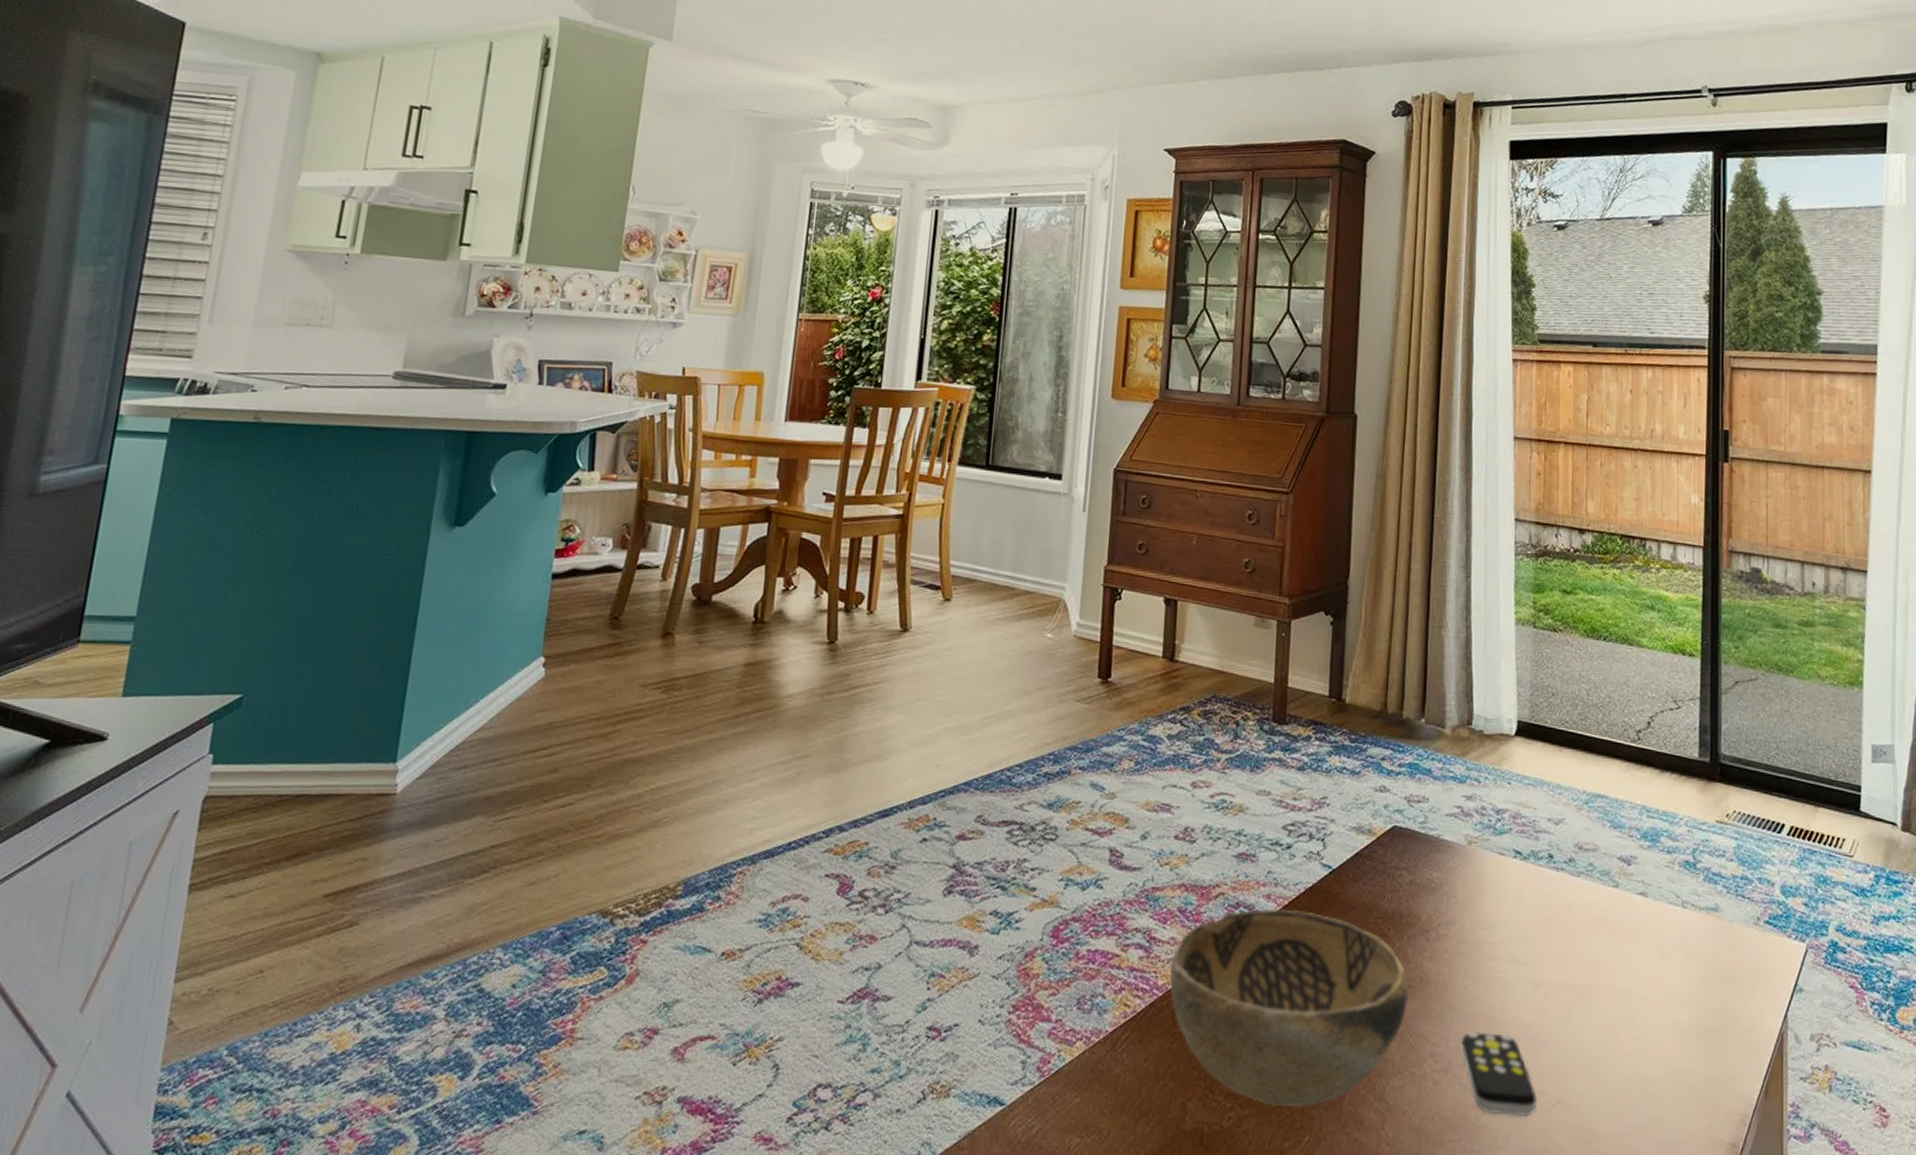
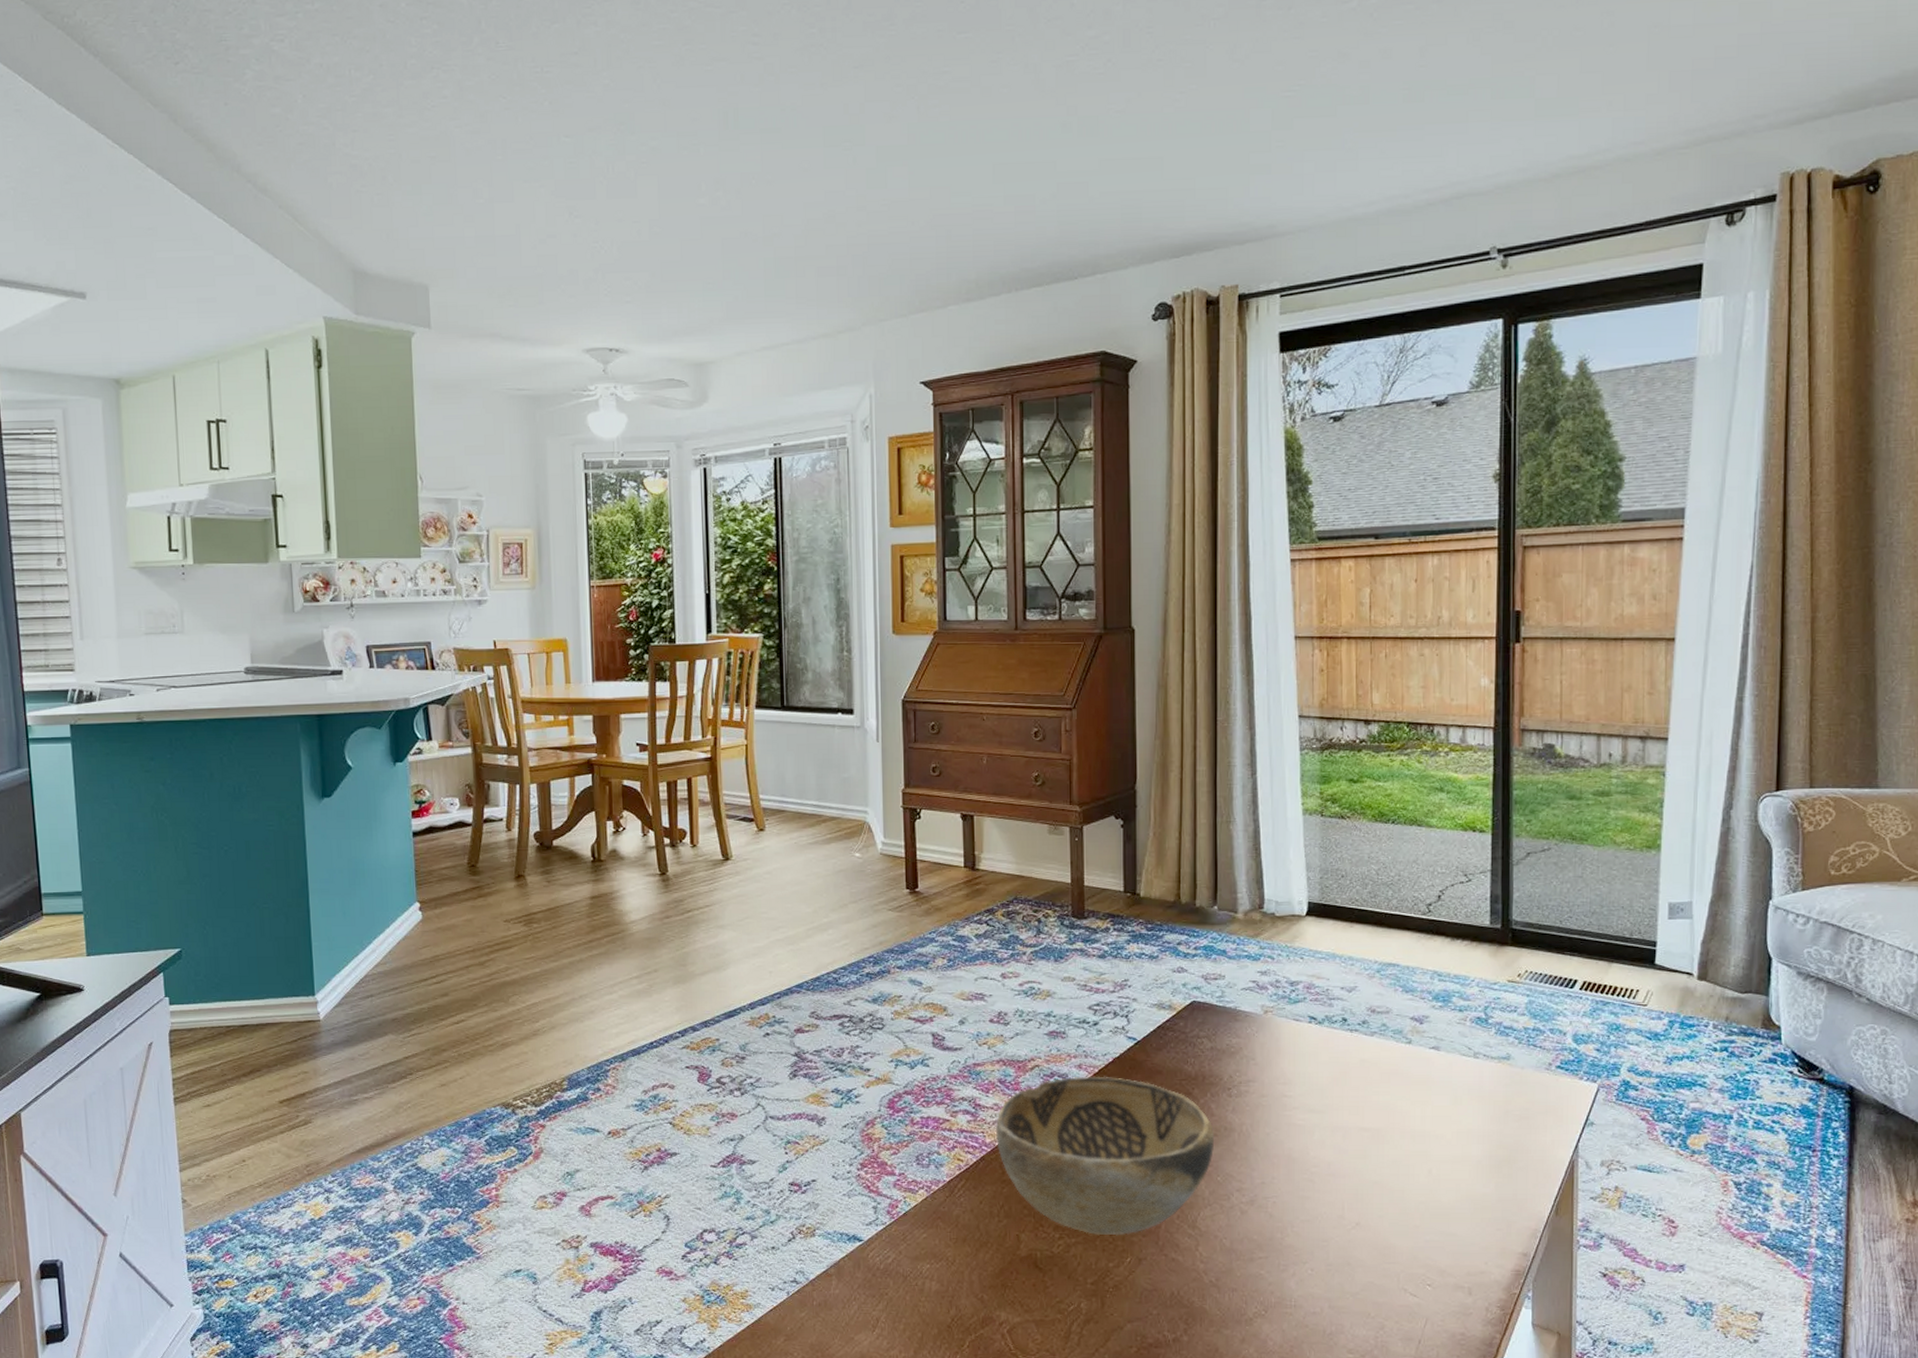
remote control: present [1461,1032,1537,1116] -> none [1265,1170,1338,1236]

